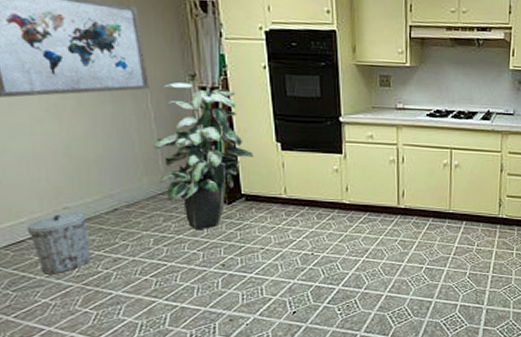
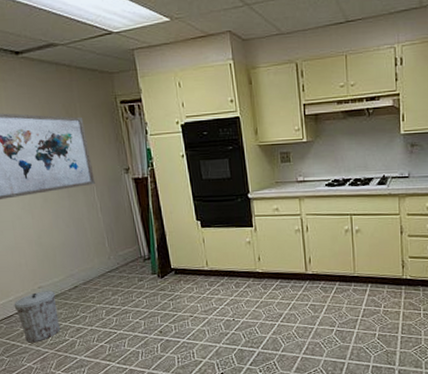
indoor plant: present [154,82,253,230] -> none [101,176,179,302]

